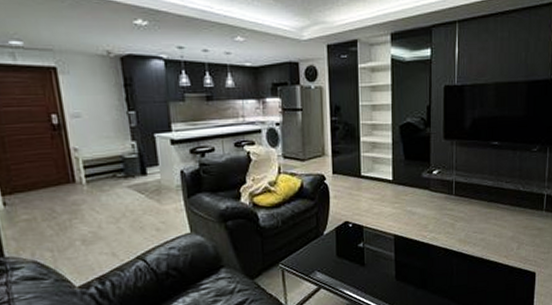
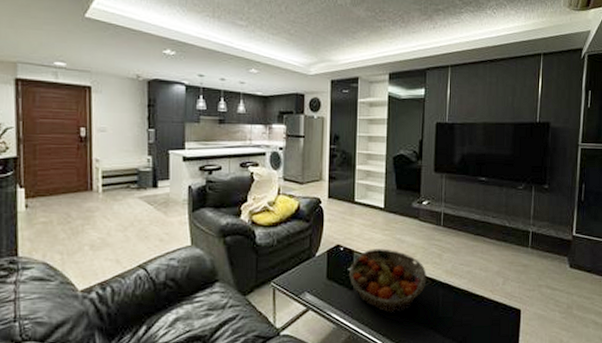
fruit basket: none [359,222,440,285] -> present [348,249,427,313]

